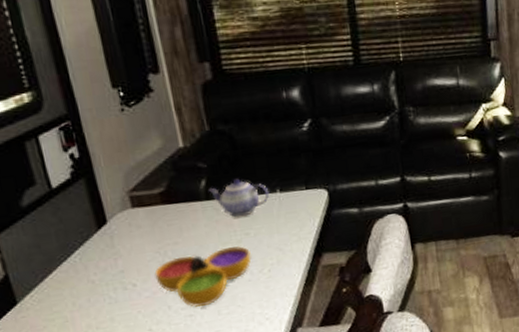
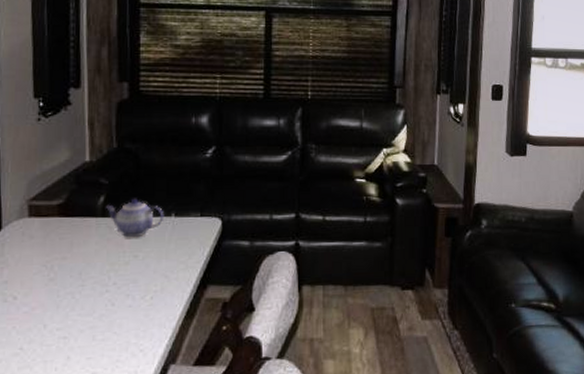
decorative bowl: present [154,246,251,307] -> none [37,268,136,329]

